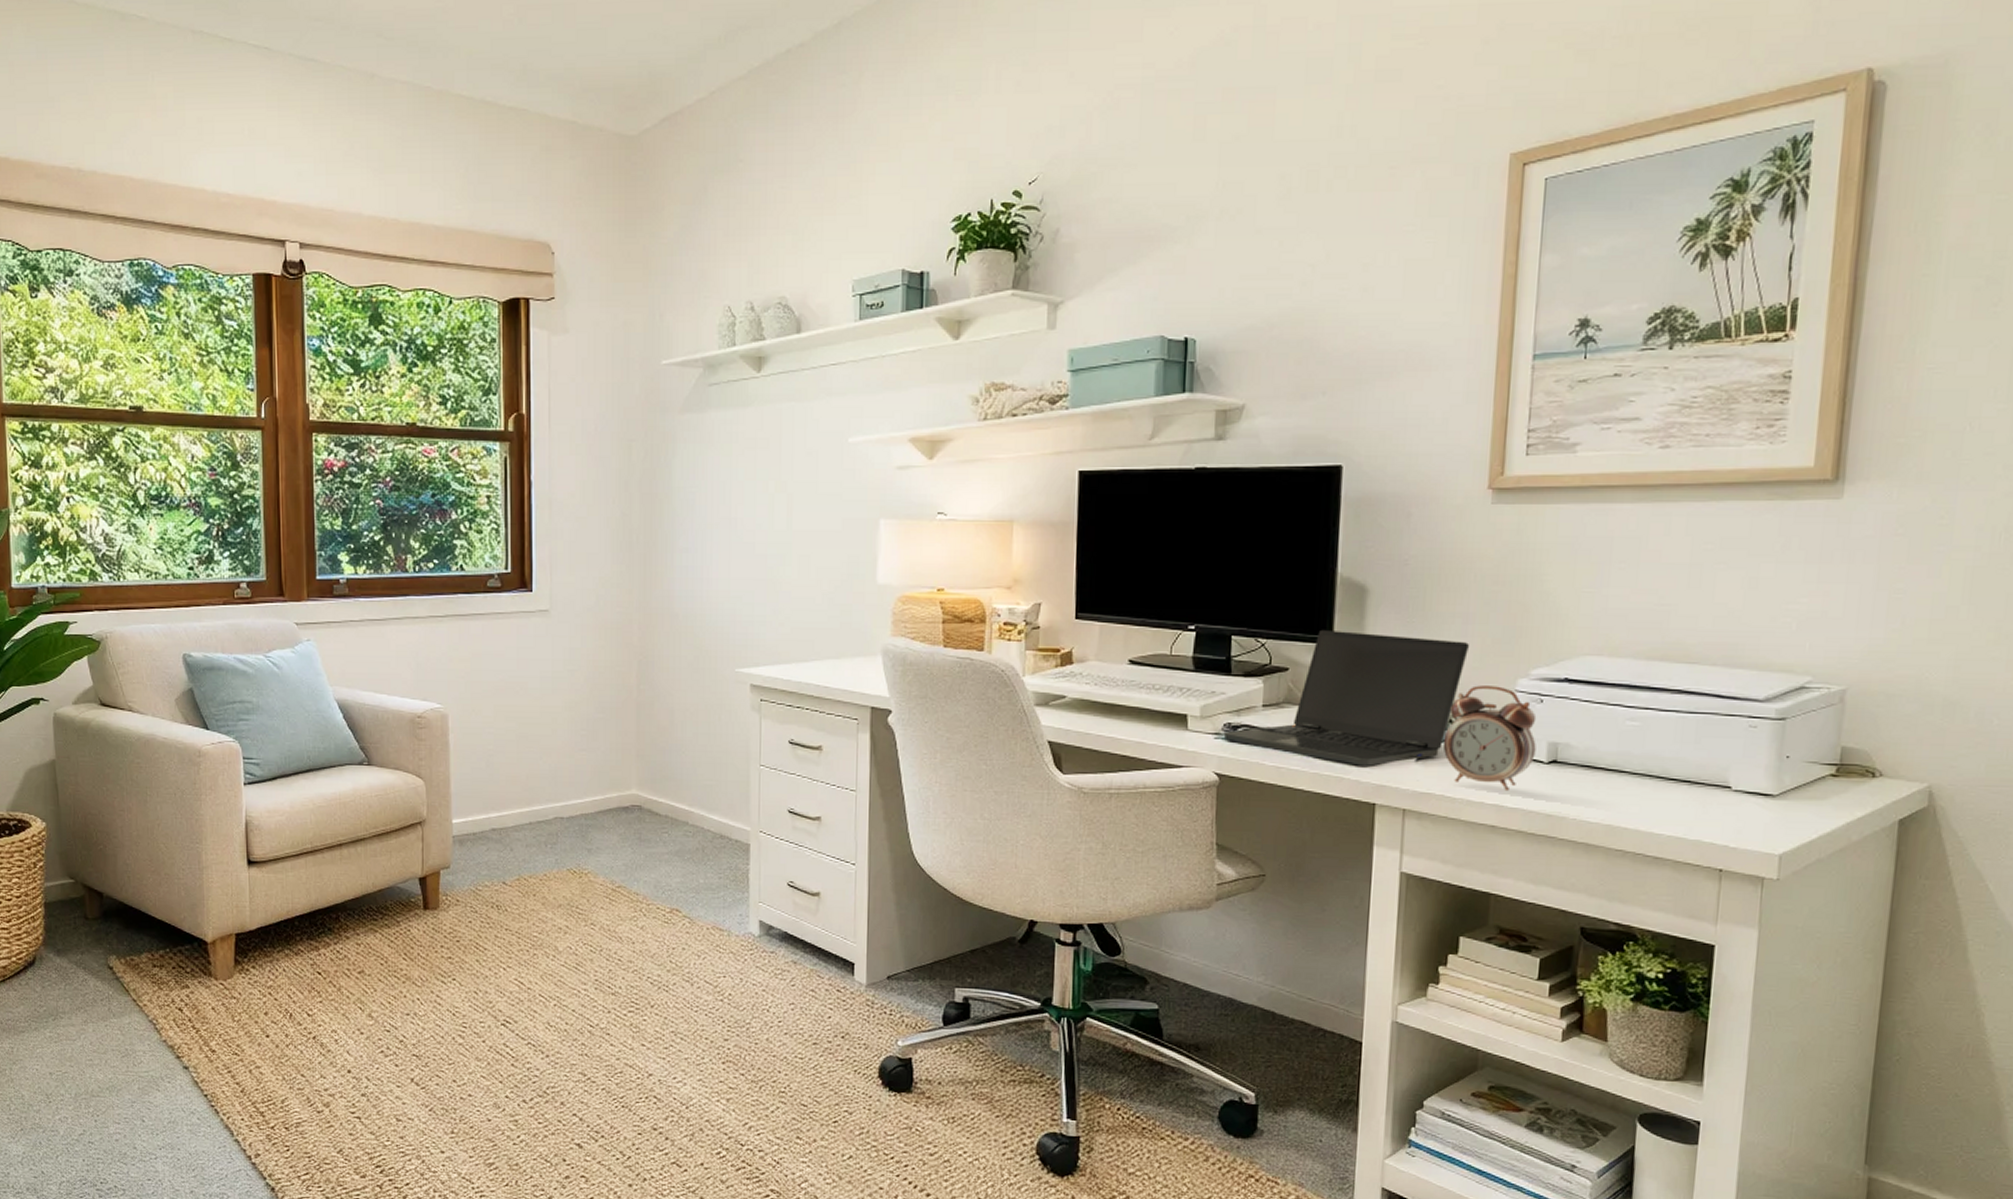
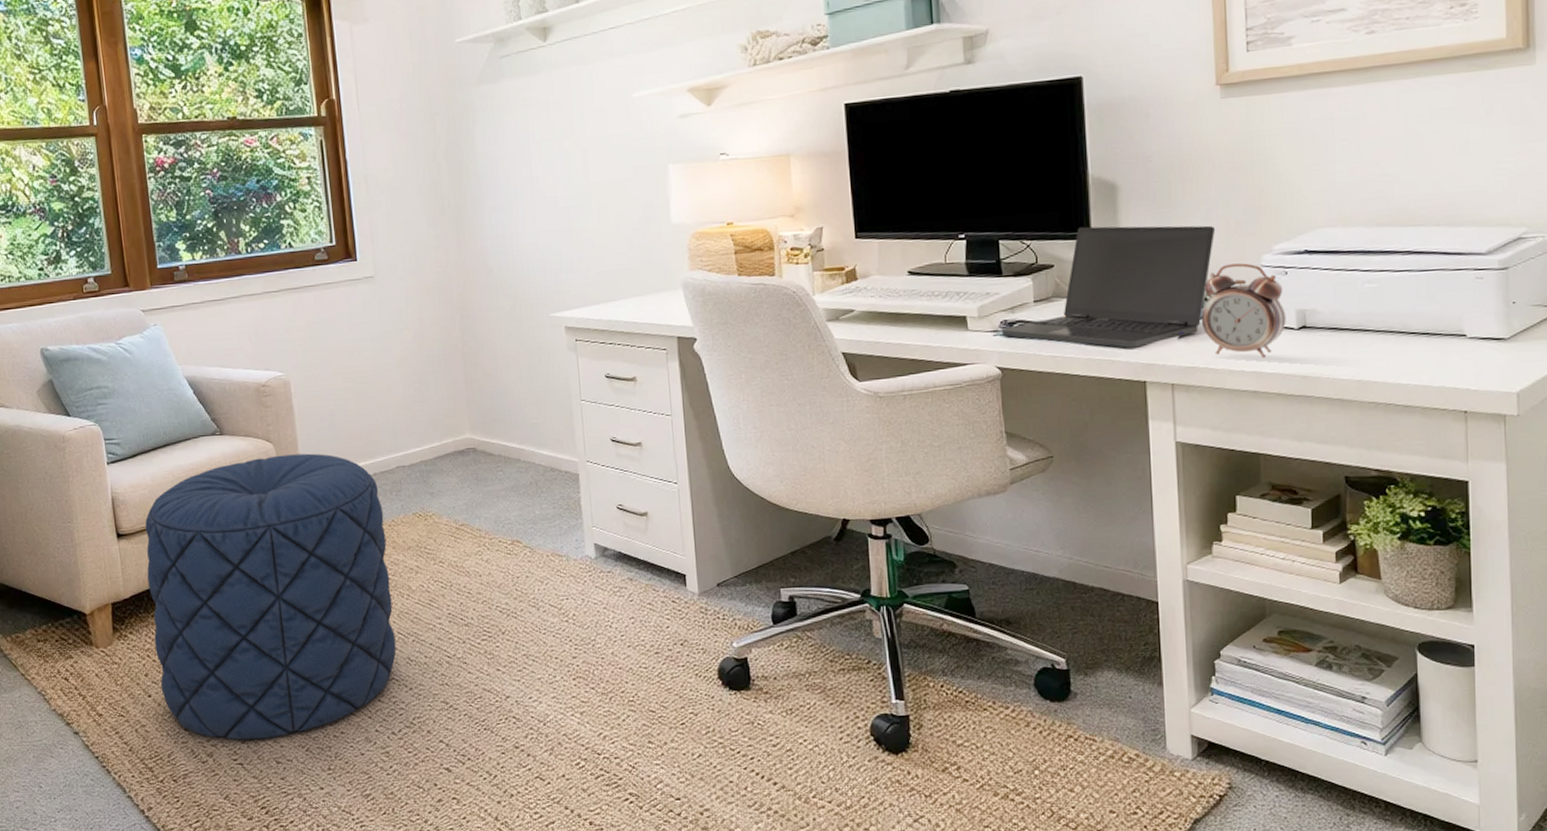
pouf: none [276,793,536,1094] -> present [145,453,397,740]

